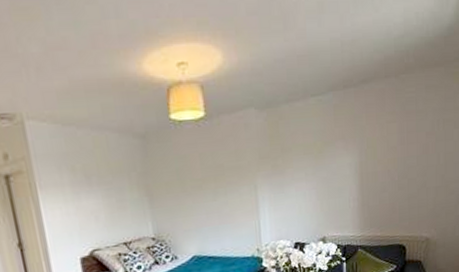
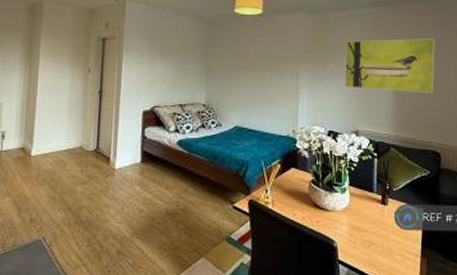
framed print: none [304,123,398,192] -> present [345,38,435,93]

